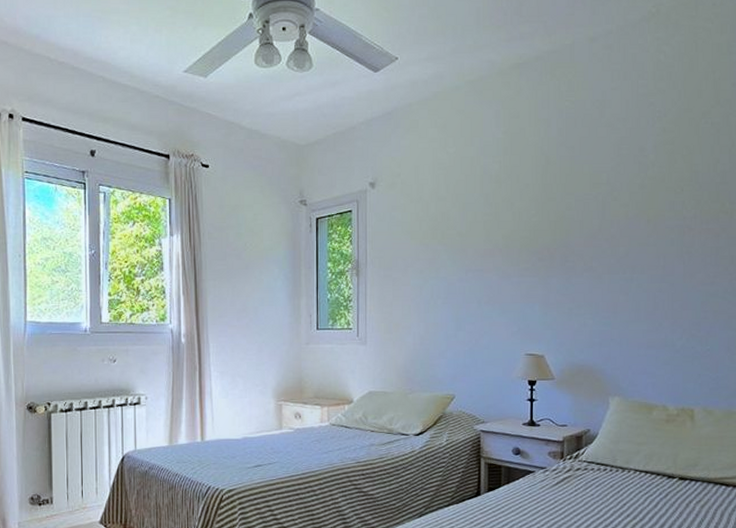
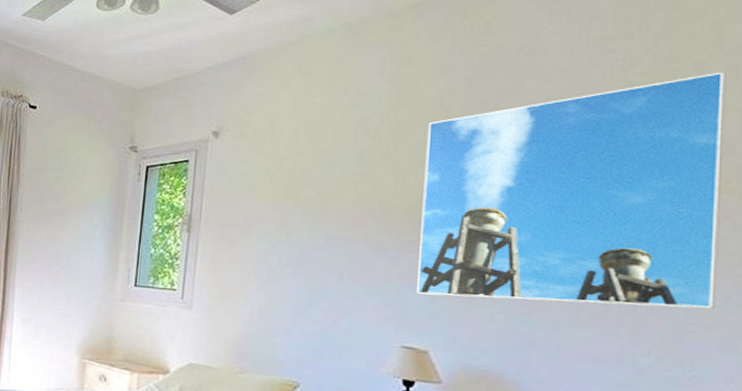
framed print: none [533,120,721,311] -> present [417,72,726,310]

